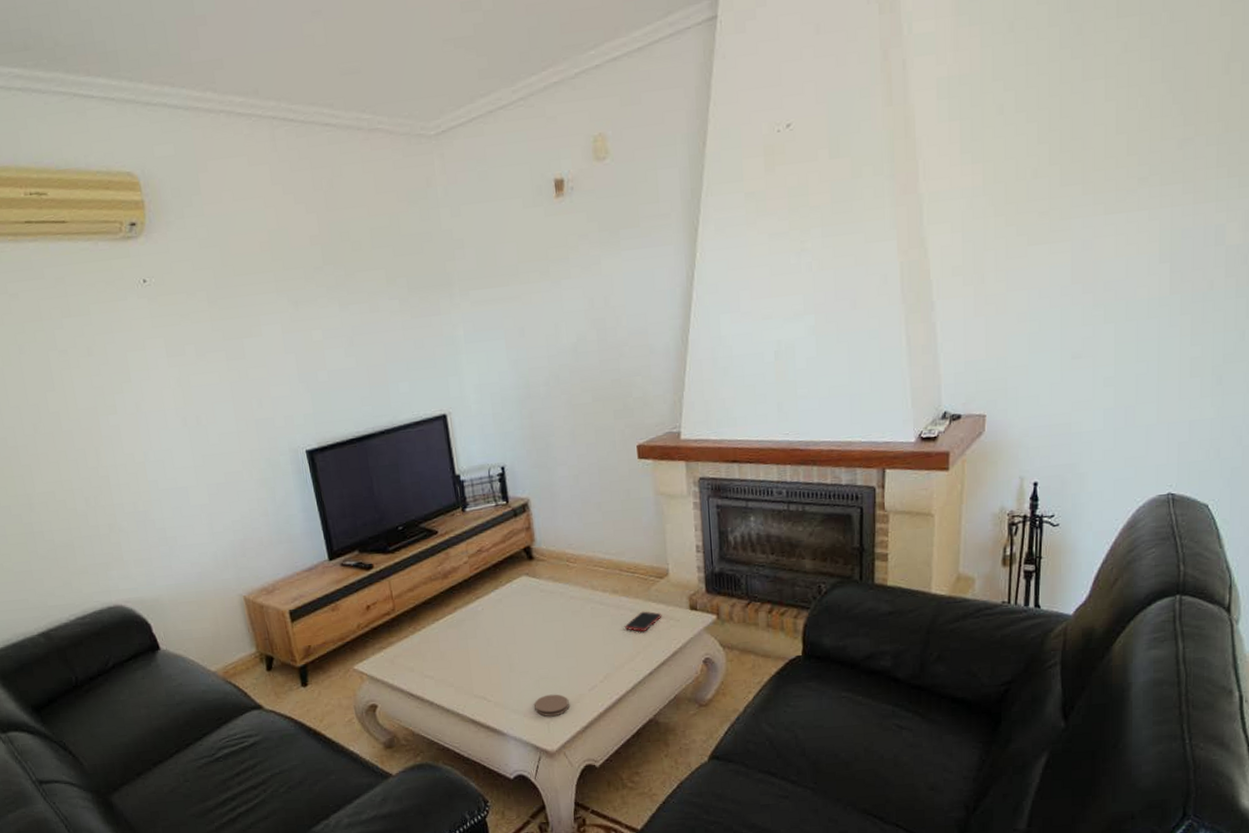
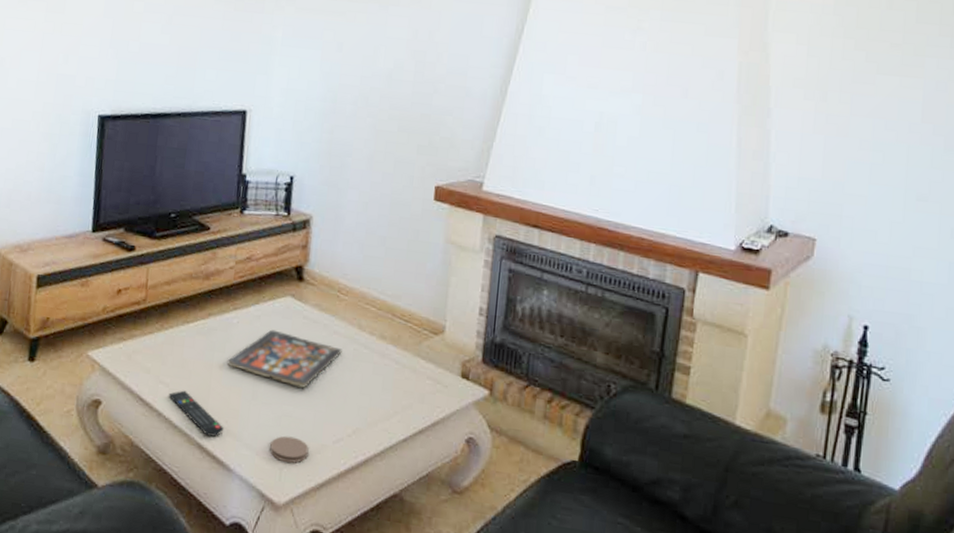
remote control: none [435,678,491,711] -> present [168,390,223,437]
board game: none [480,608,581,652] -> present [227,329,342,388]
cell phone: present [625,611,662,632] -> none [386,366,430,390]

